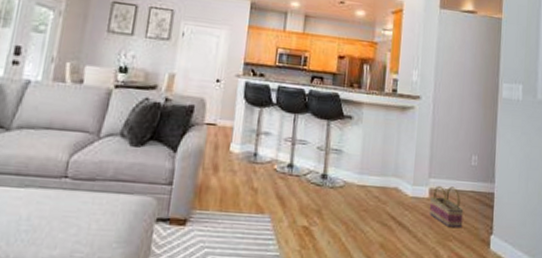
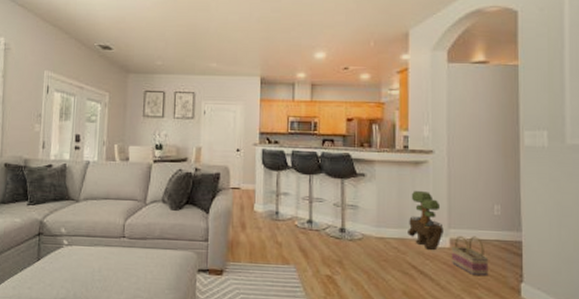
potted tree: none [389,136,424,201] -> present [408,190,444,251]

